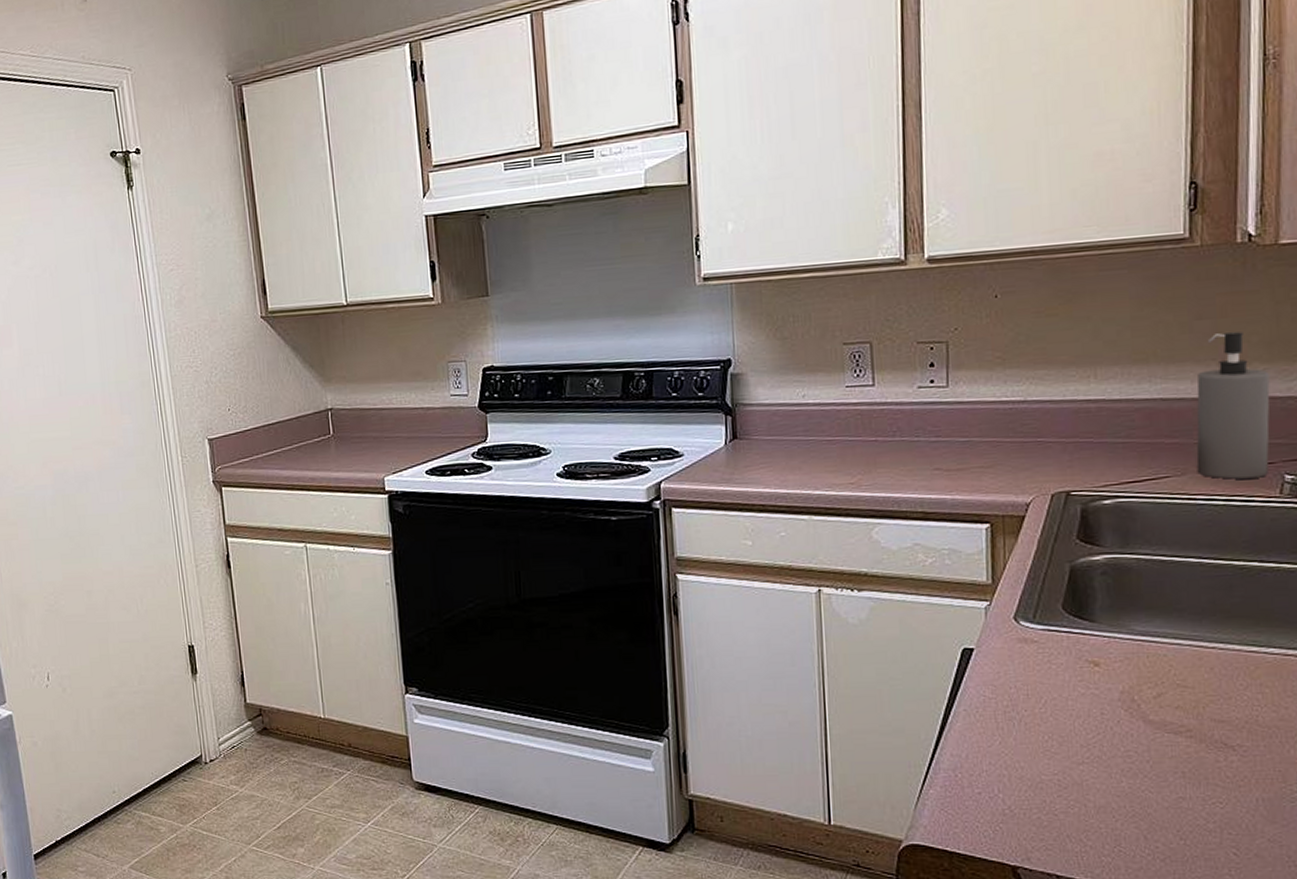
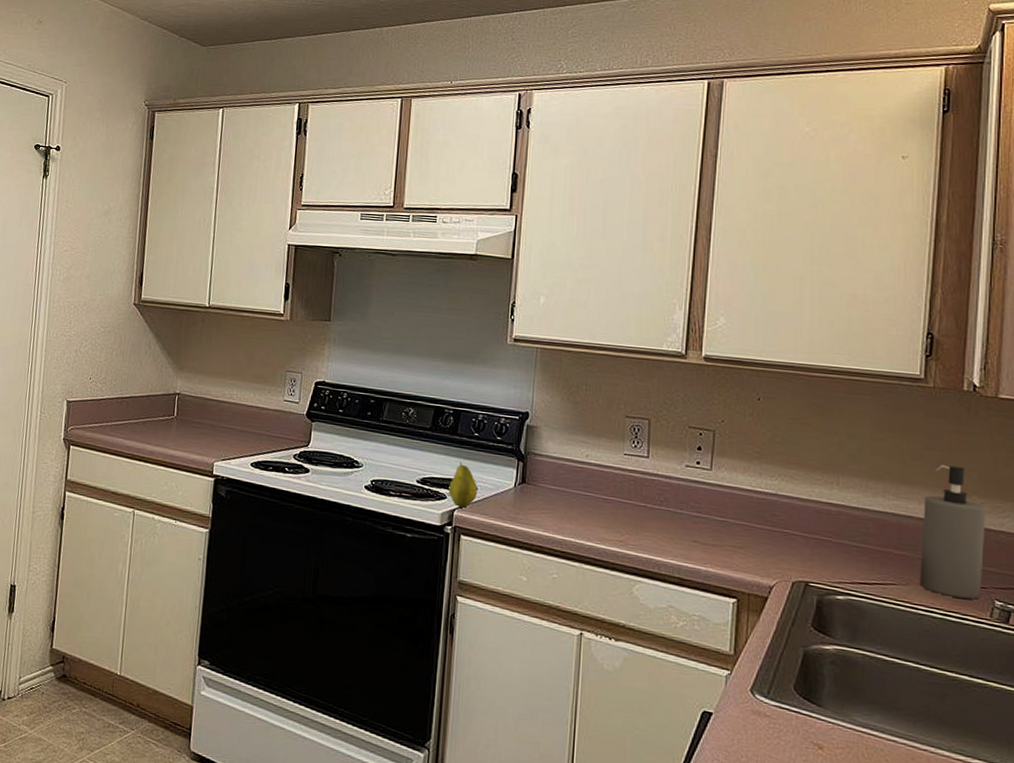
fruit: none [651,428,684,480] -> present [448,461,477,509]

